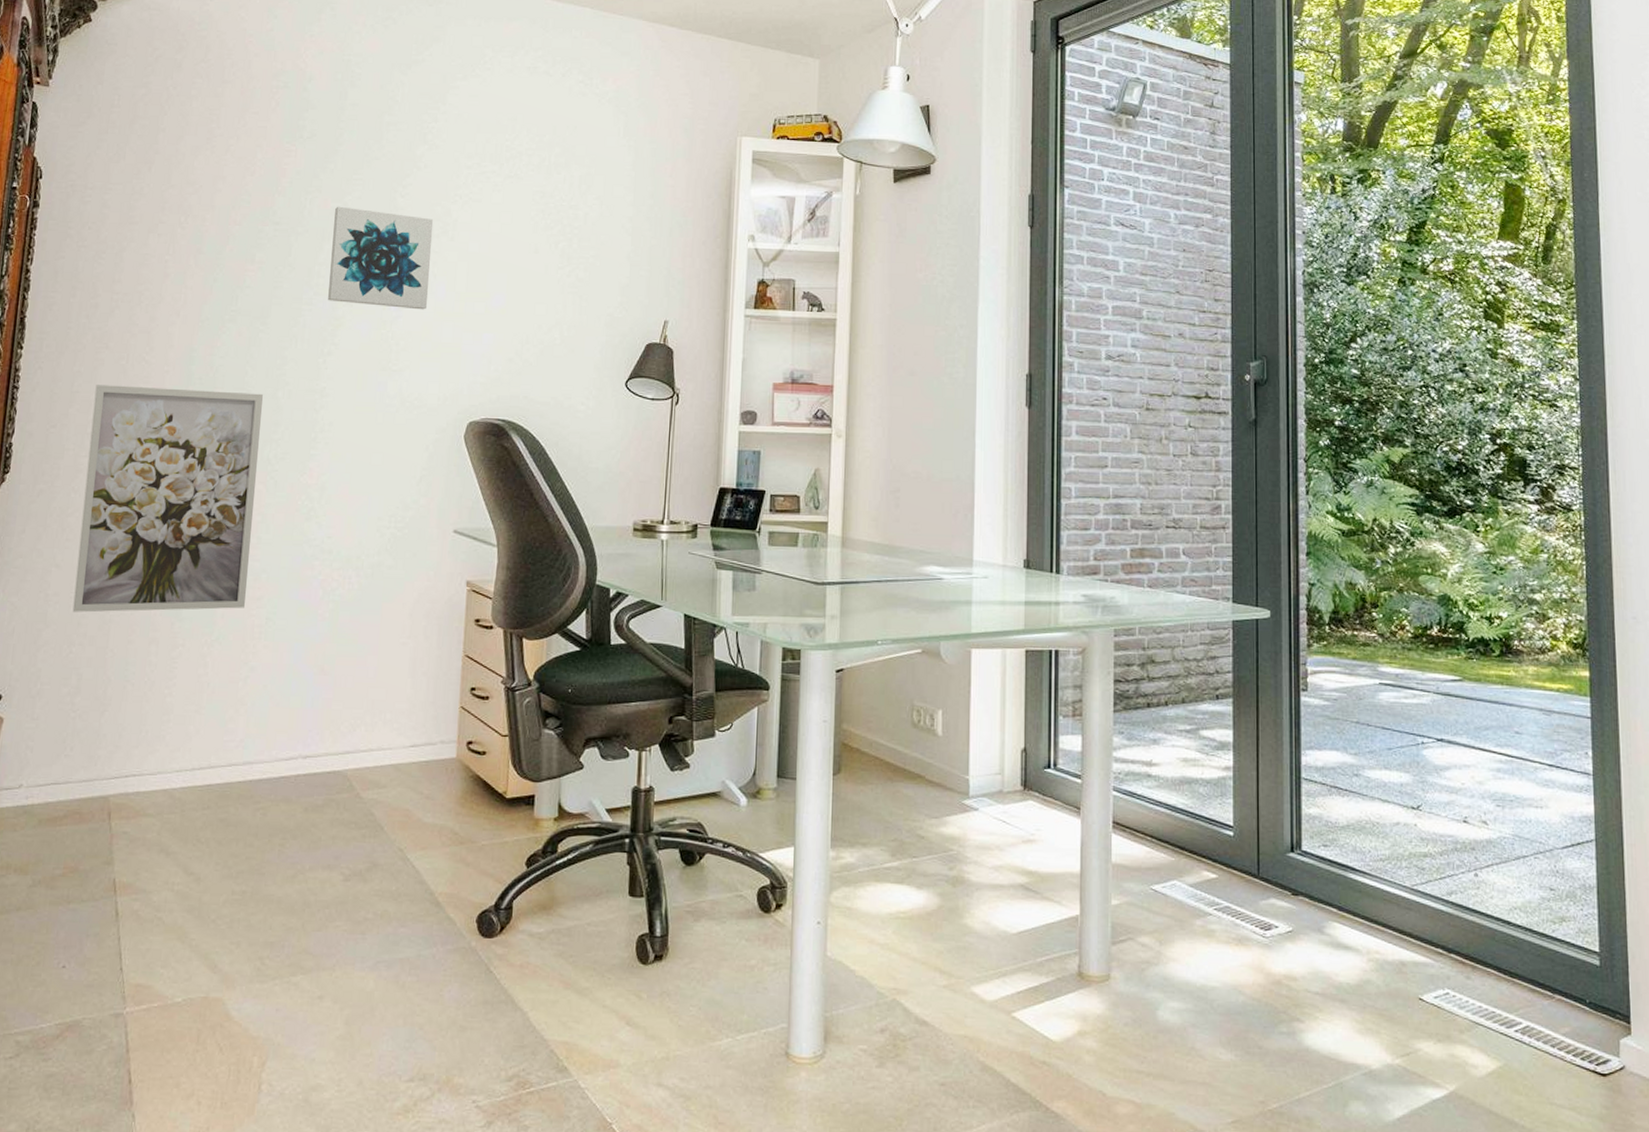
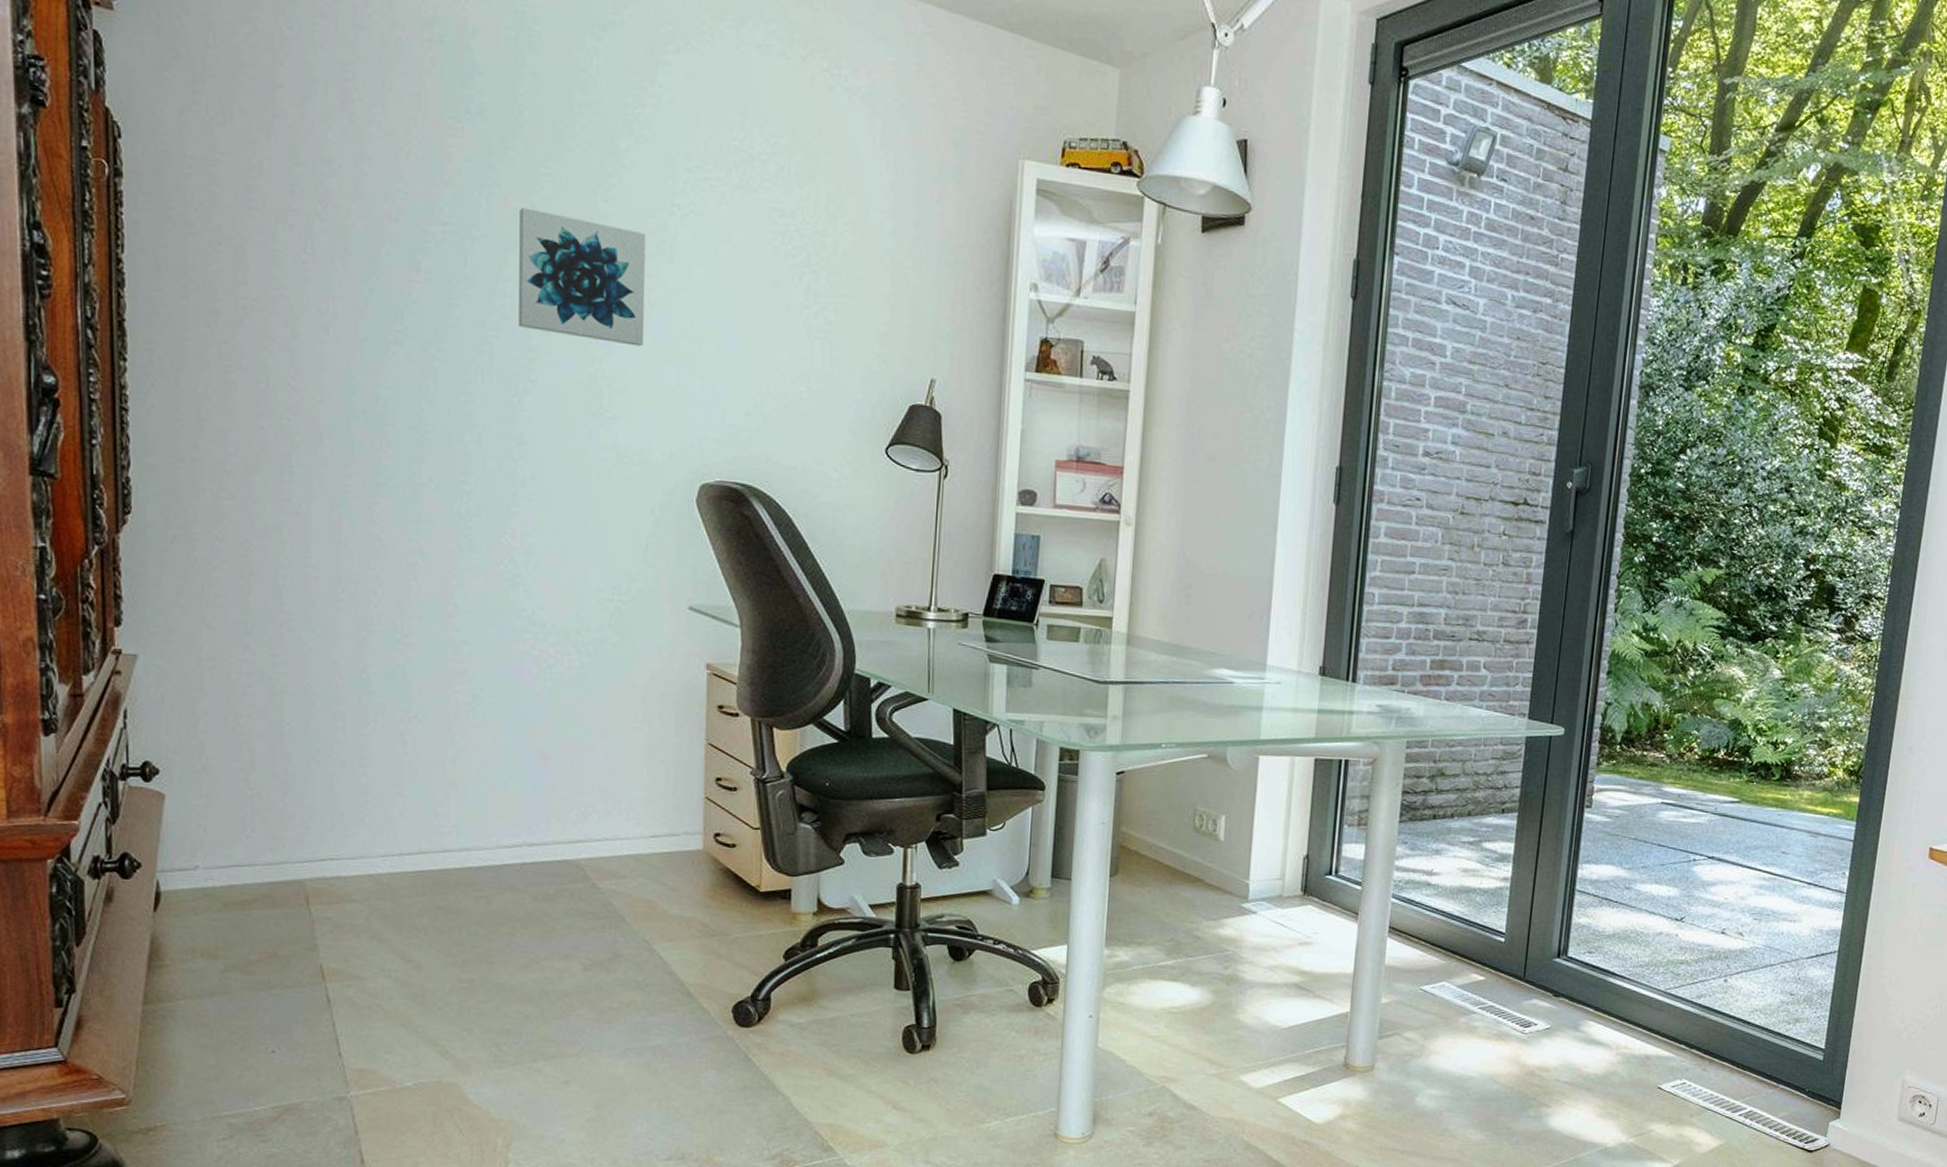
wall art: present [72,385,264,613] -> none [230,412,447,684]

